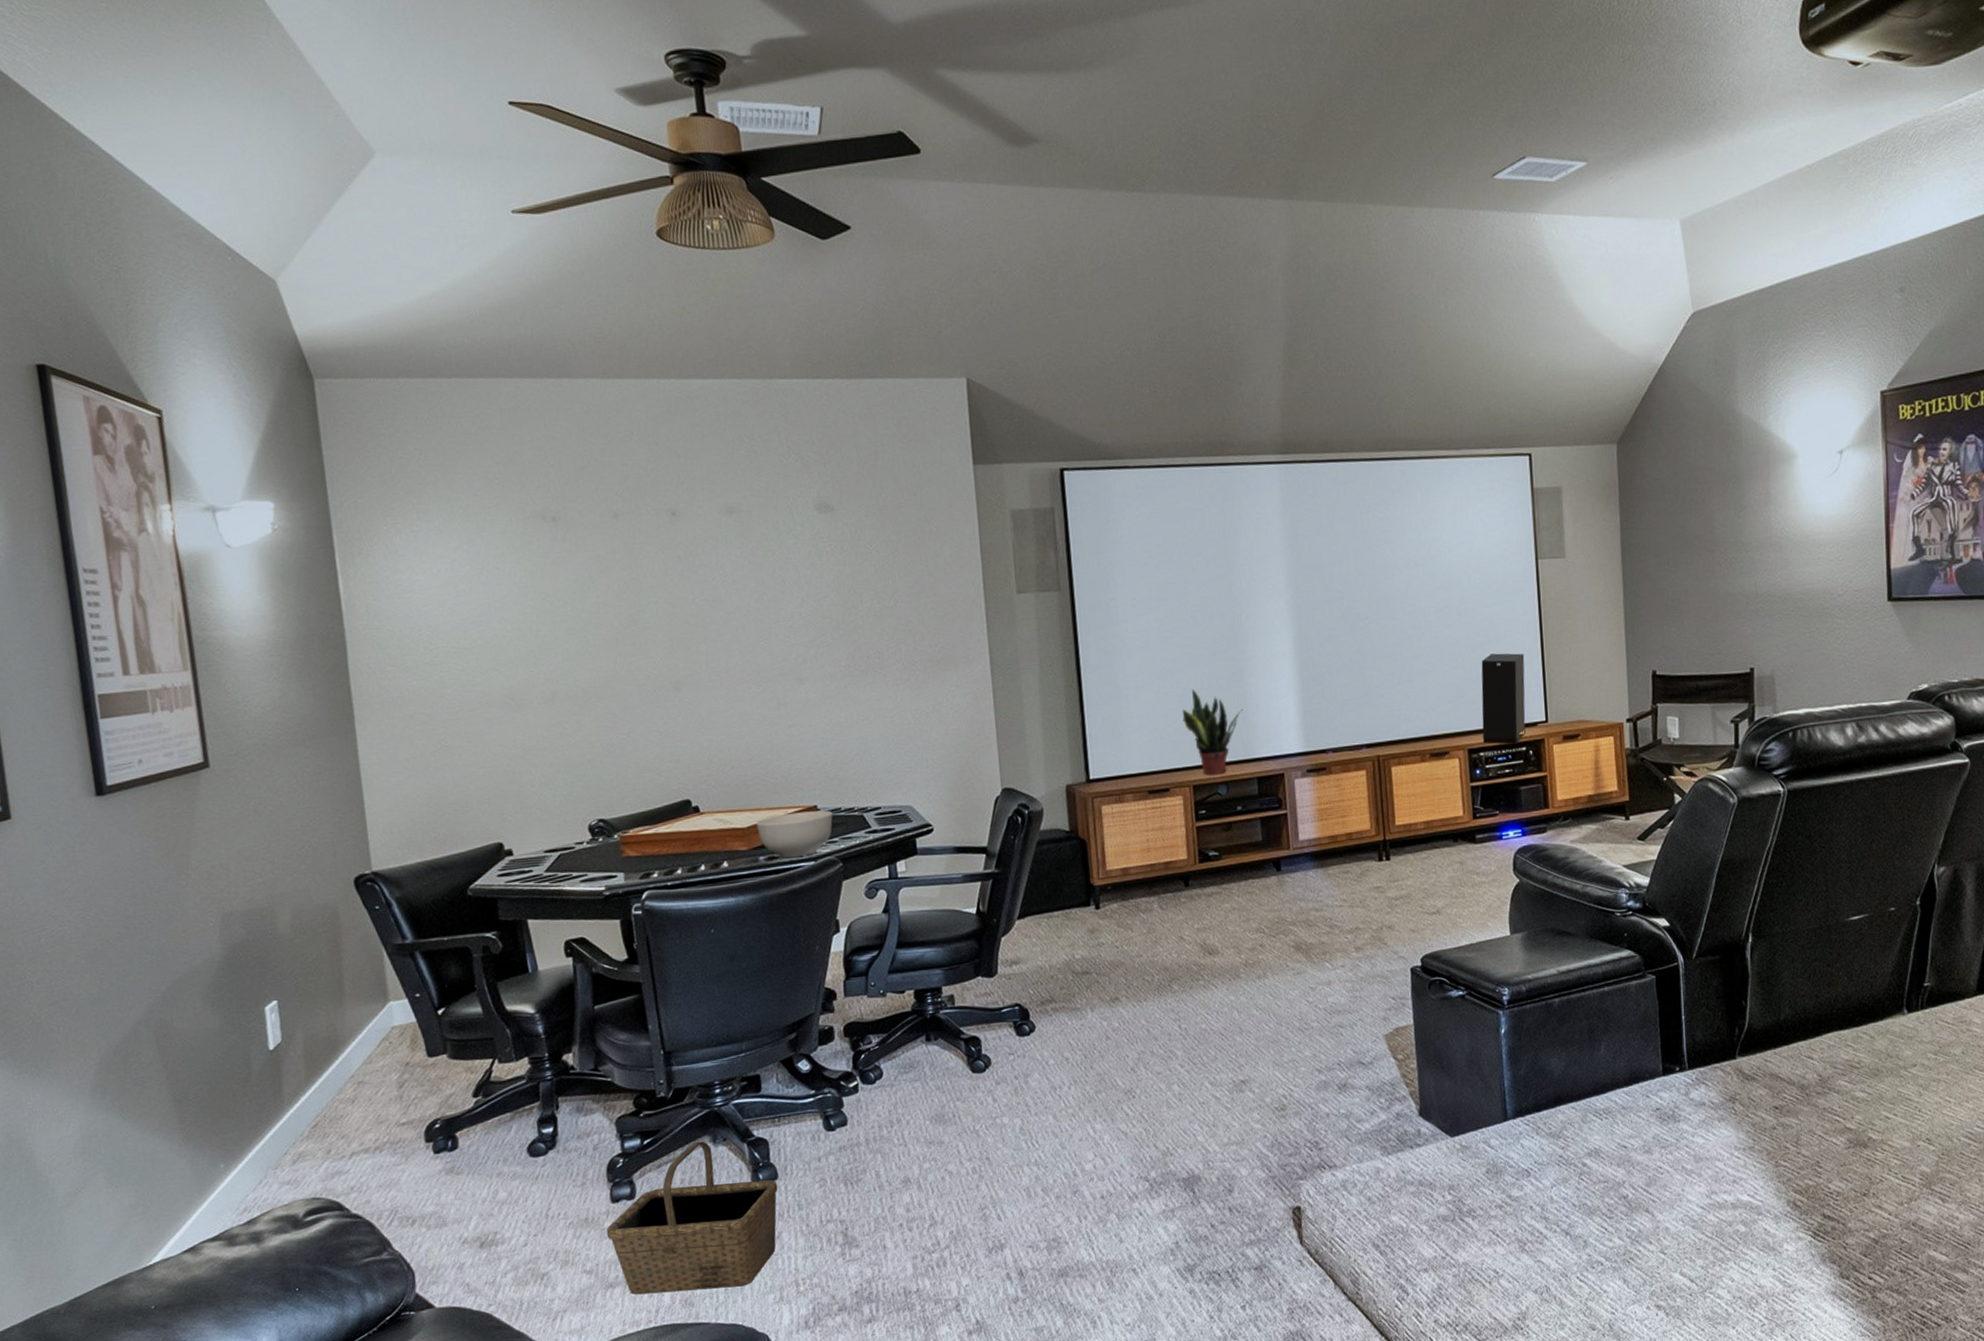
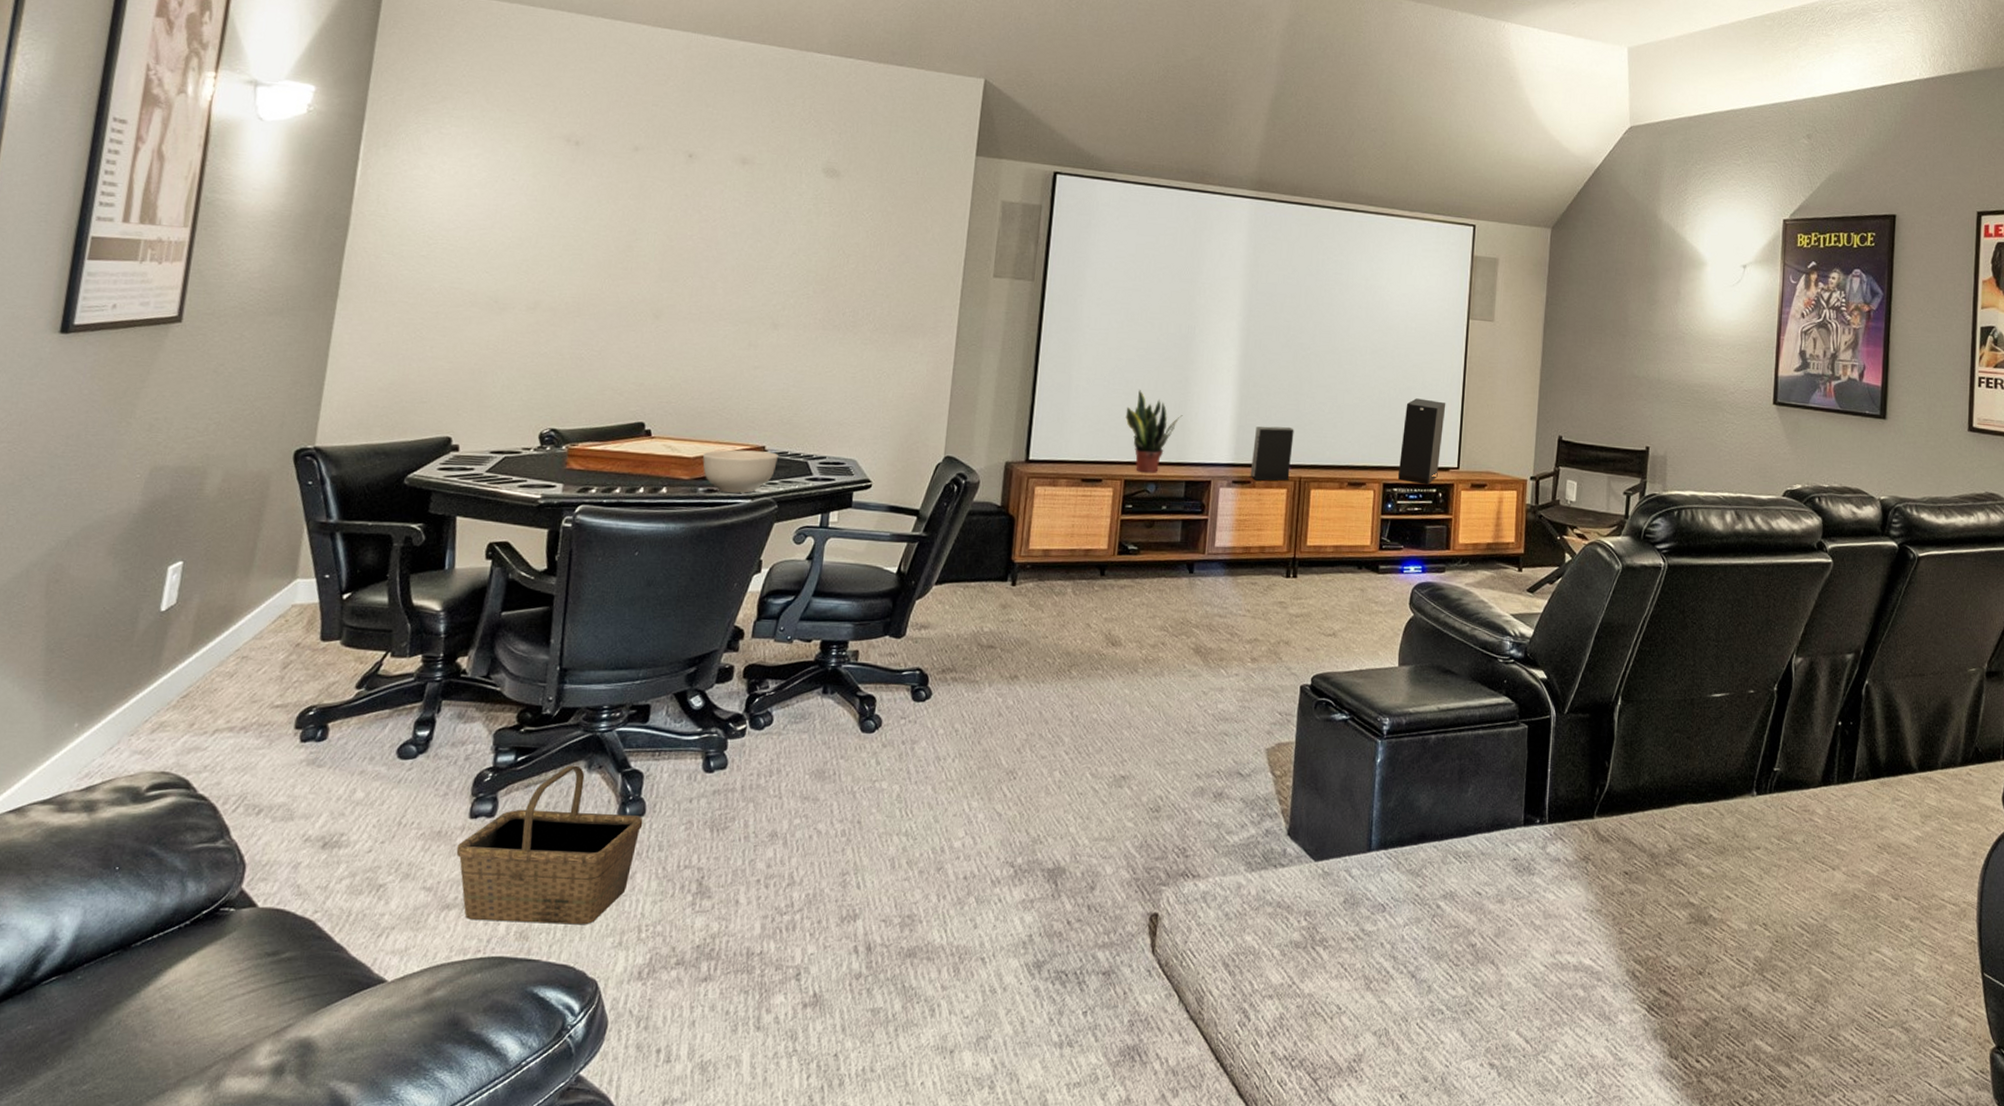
video game console: none [1323,704,1367,766] -> present [1249,426,1294,481]

